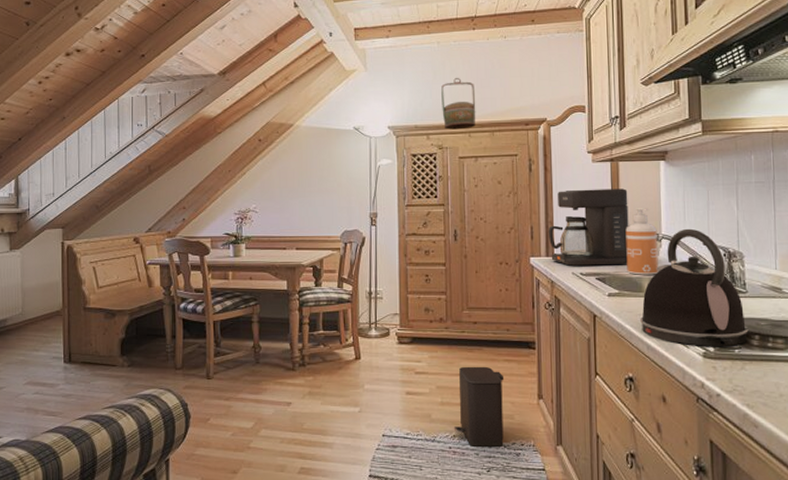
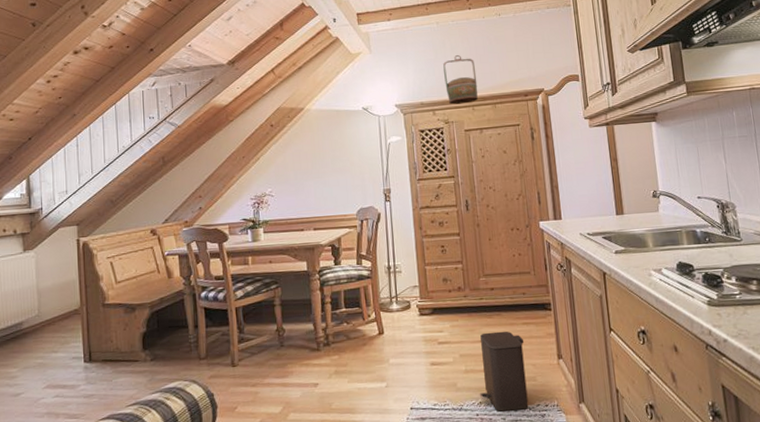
coffee maker: present [548,188,629,266] -> none [554,150,631,227]
soap dispenser: present [625,208,659,275] -> none [625,167,660,232]
kettle: present [640,228,749,347] -> none [647,183,747,295]

